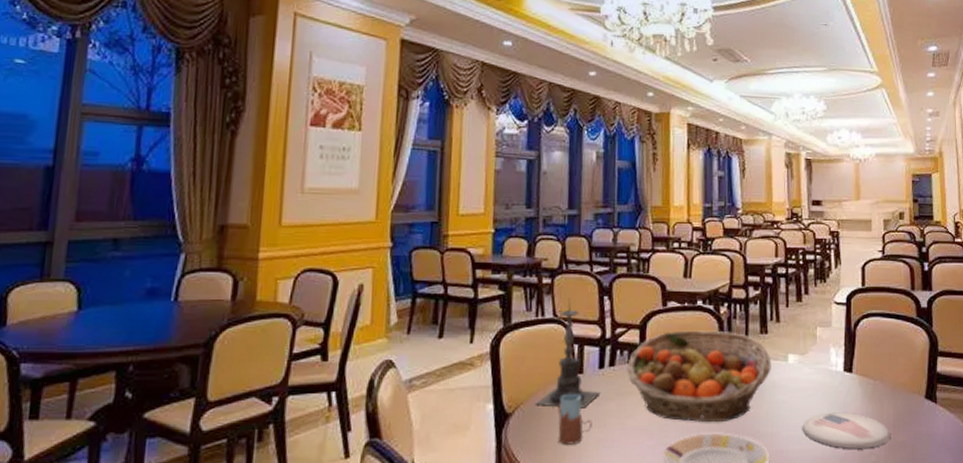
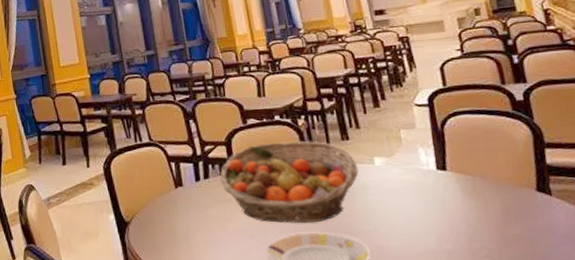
candle holder: present [535,298,601,408] -> none [147,124,201,215]
drinking glass: present [557,394,592,445] -> none [167,204,199,246]
plate: present [802,412,891,450] -> none [400,208,502,244]

